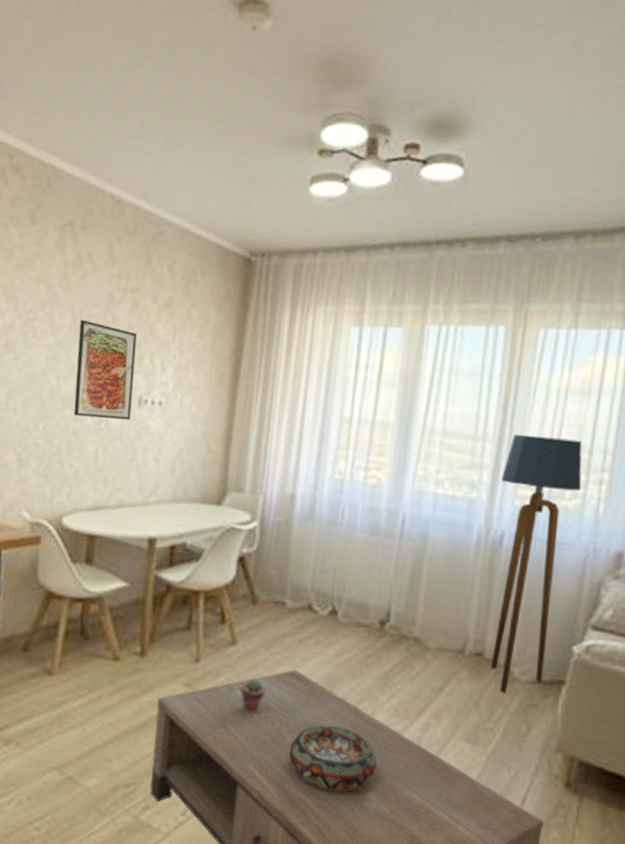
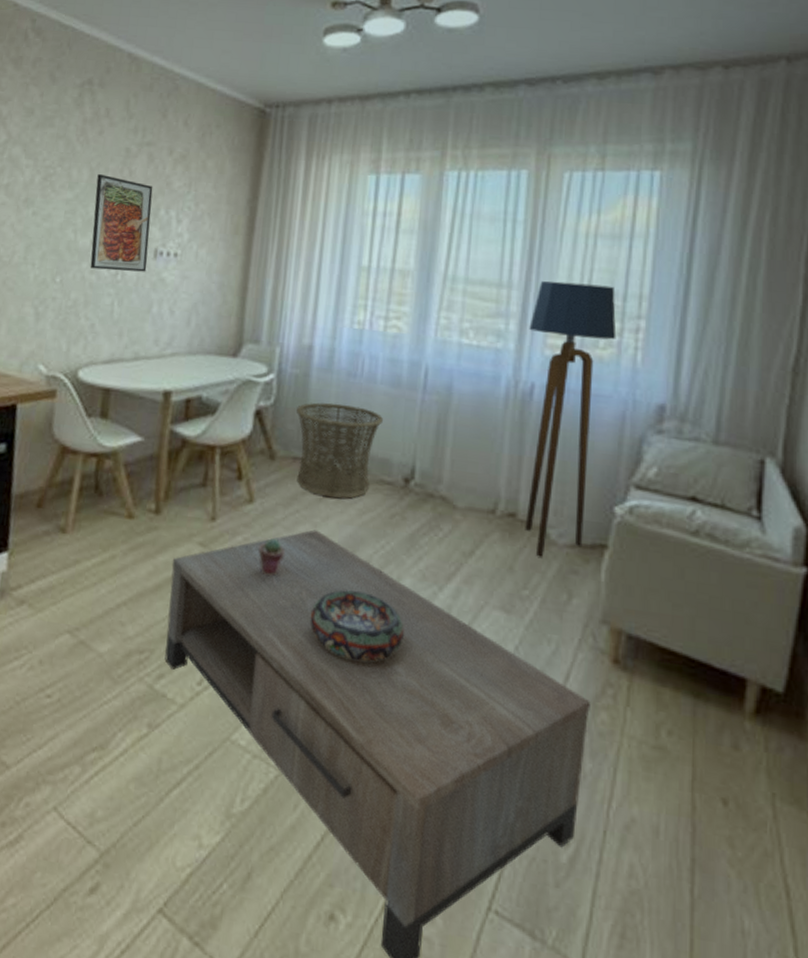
basket: none [277,549,361,641] -> present [295,402,383,499]

